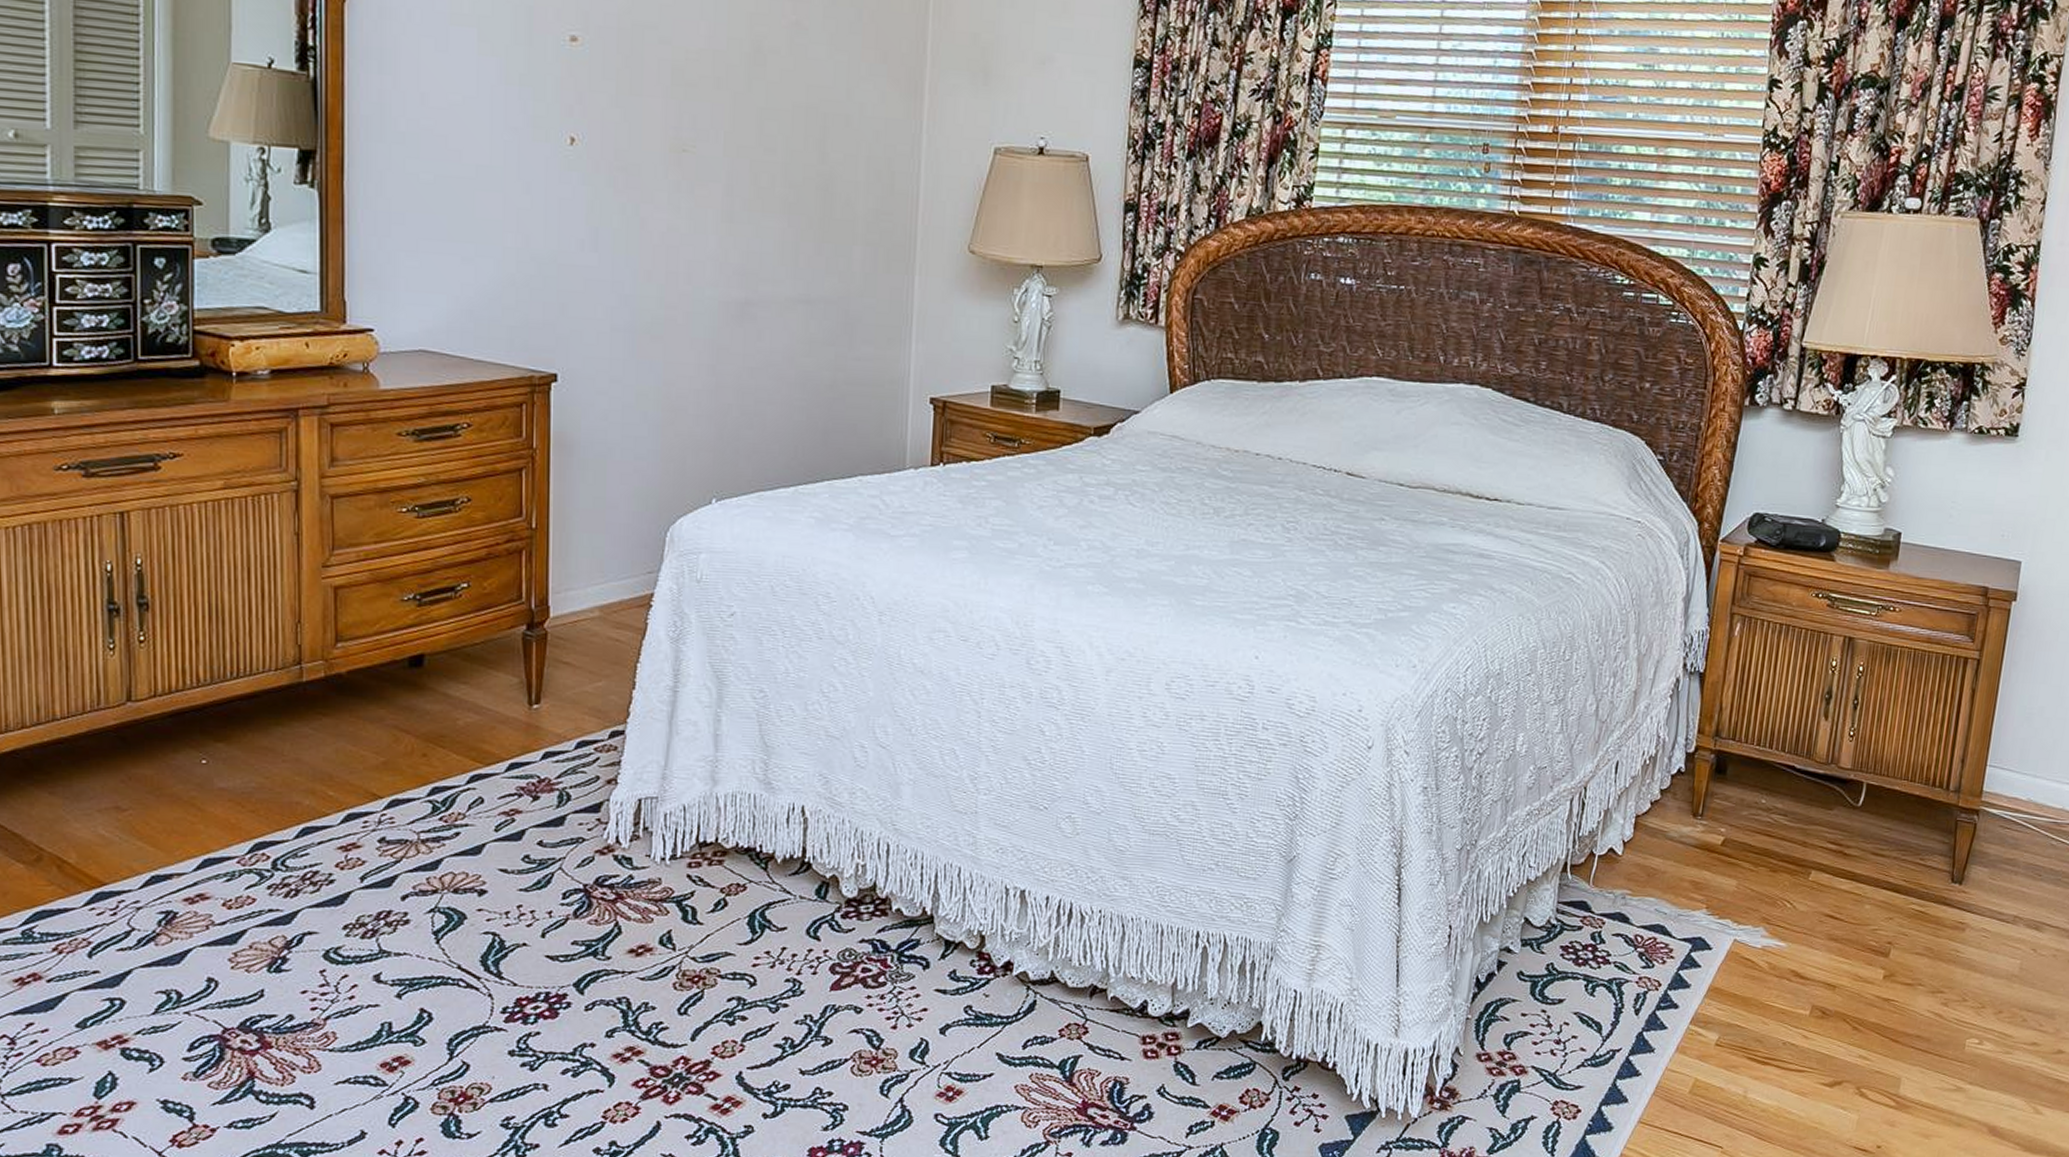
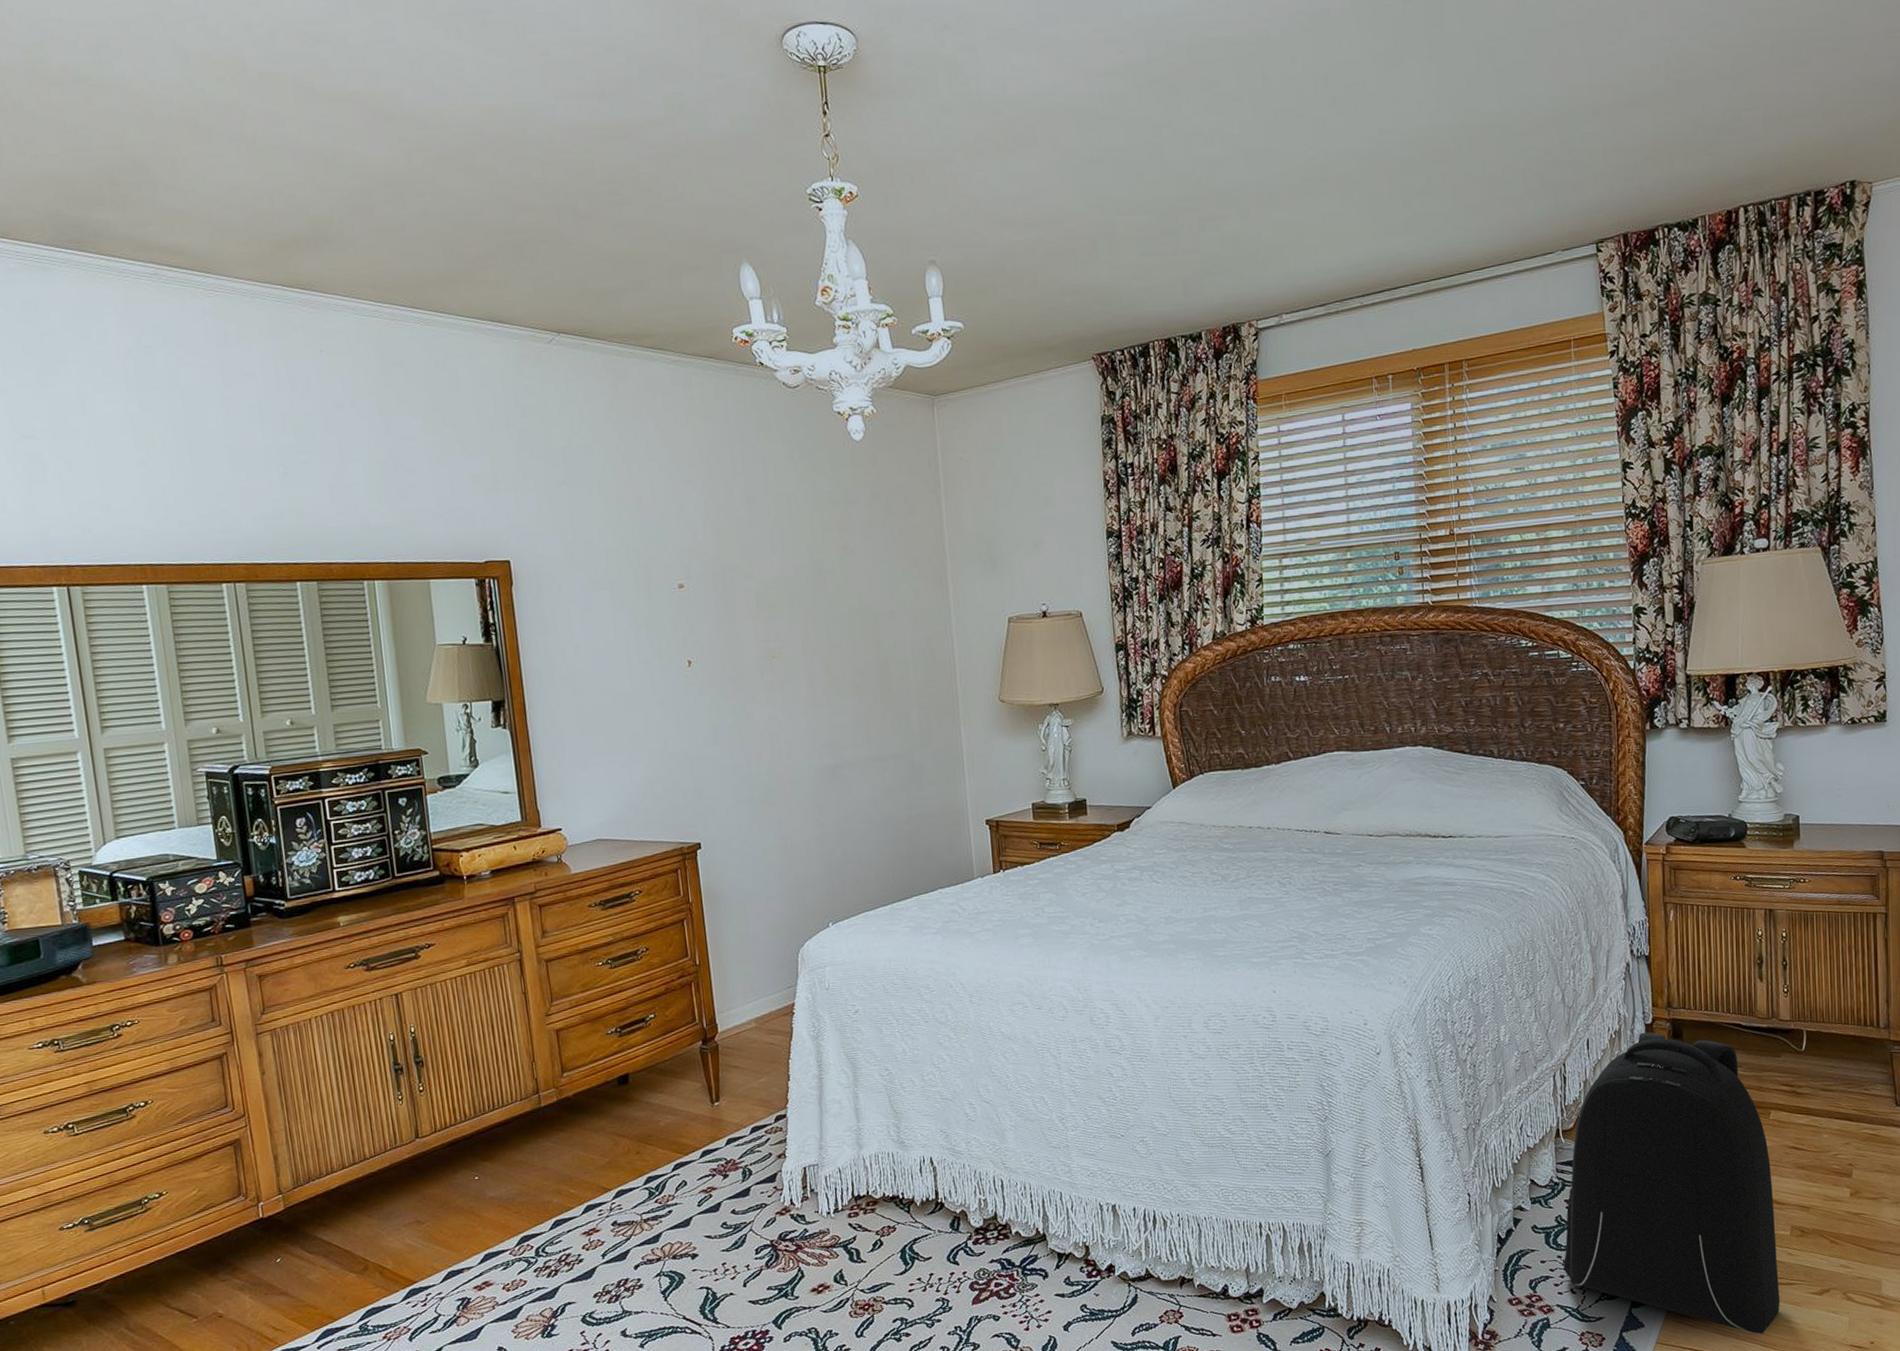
backpack: none [1546,761,1802,1124] -> present [1563,1032,1780,1334]

